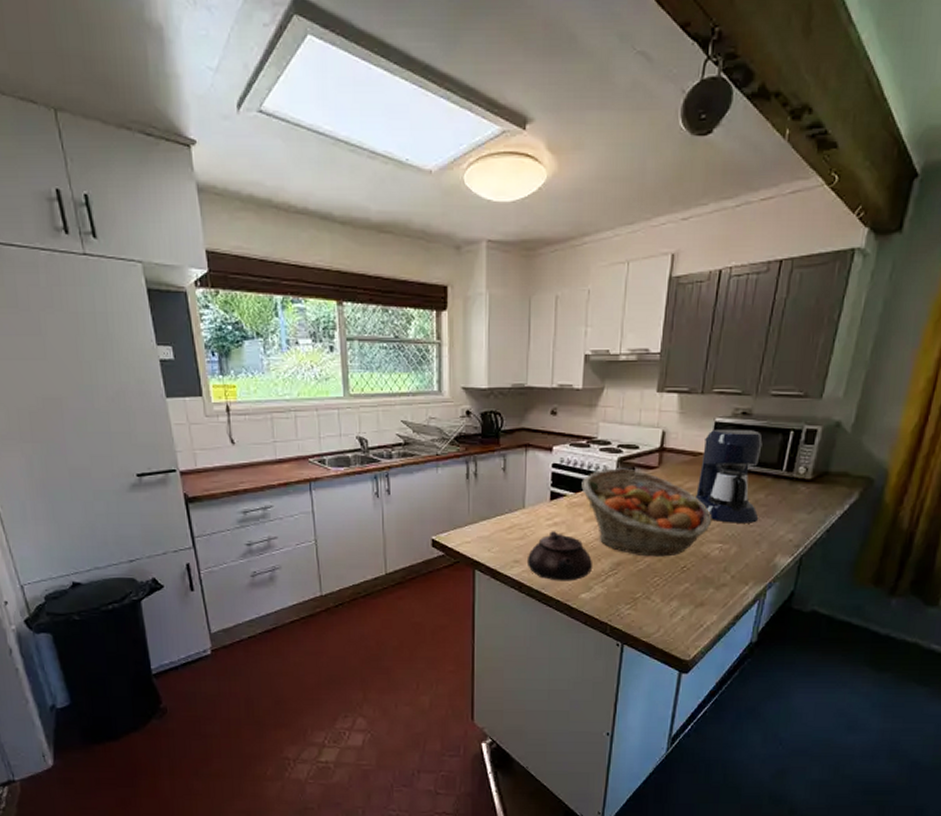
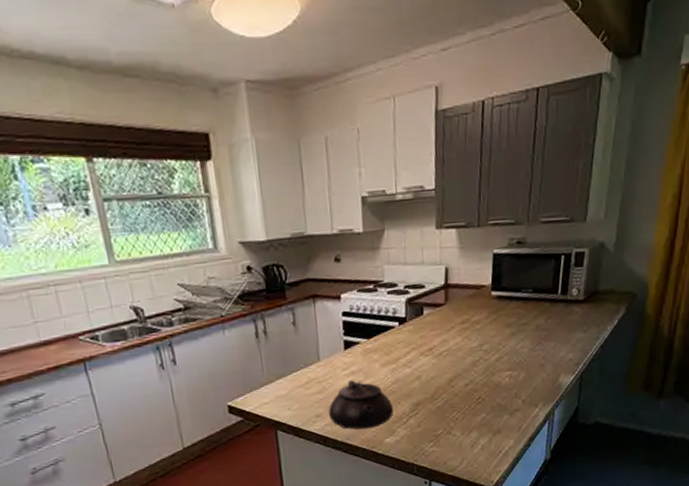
fruit basket: present [581,468,712,557] -> none [373,308,500,393]
coffee maker: present [695,430,763,523] -> none [482,258,541,351]

